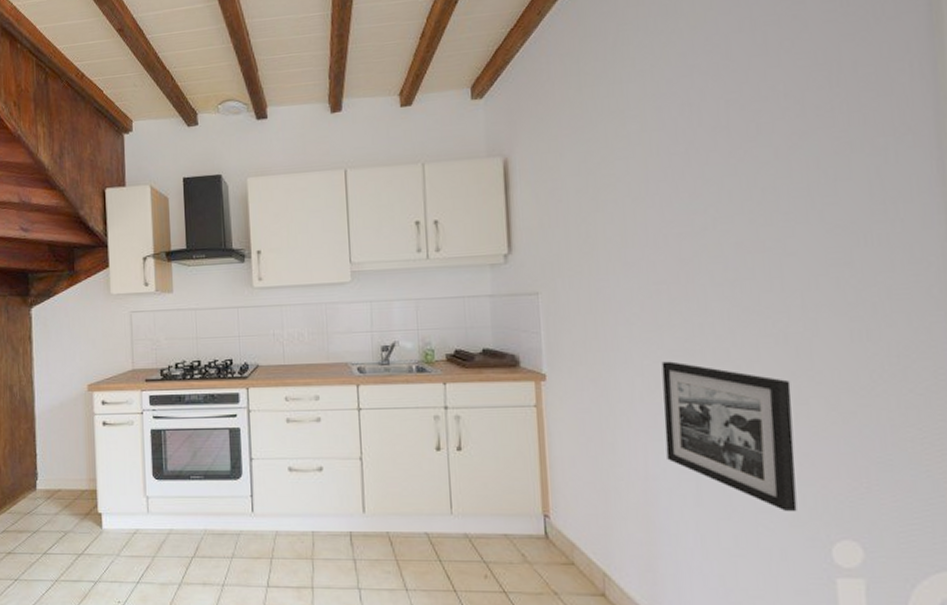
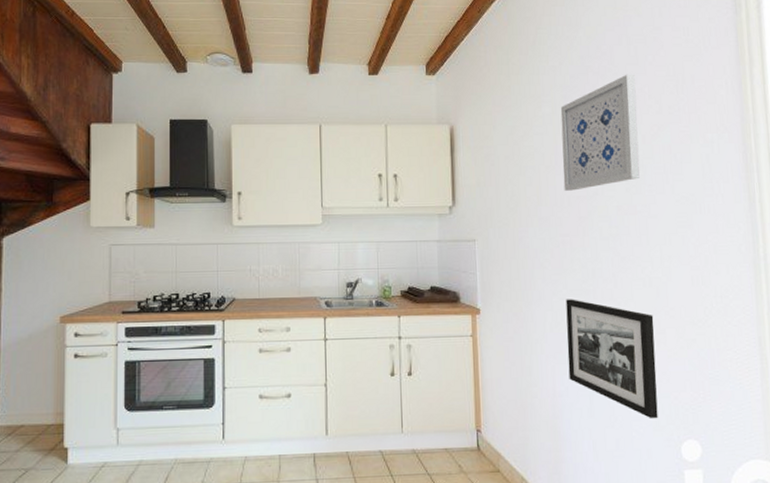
wall art: none [652,68,771,227] -> present [560,74,640,191]

